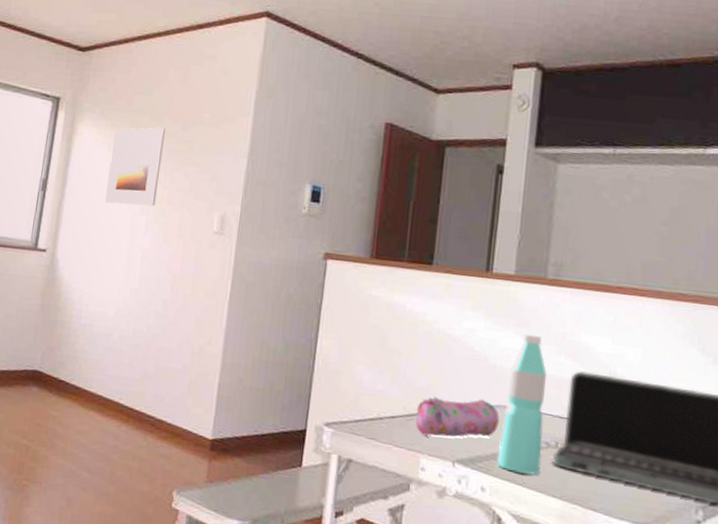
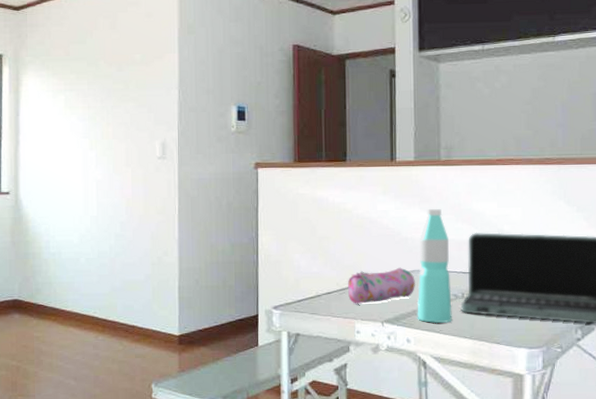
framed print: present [104,127,166,207] -> none [56,71,103,144]

